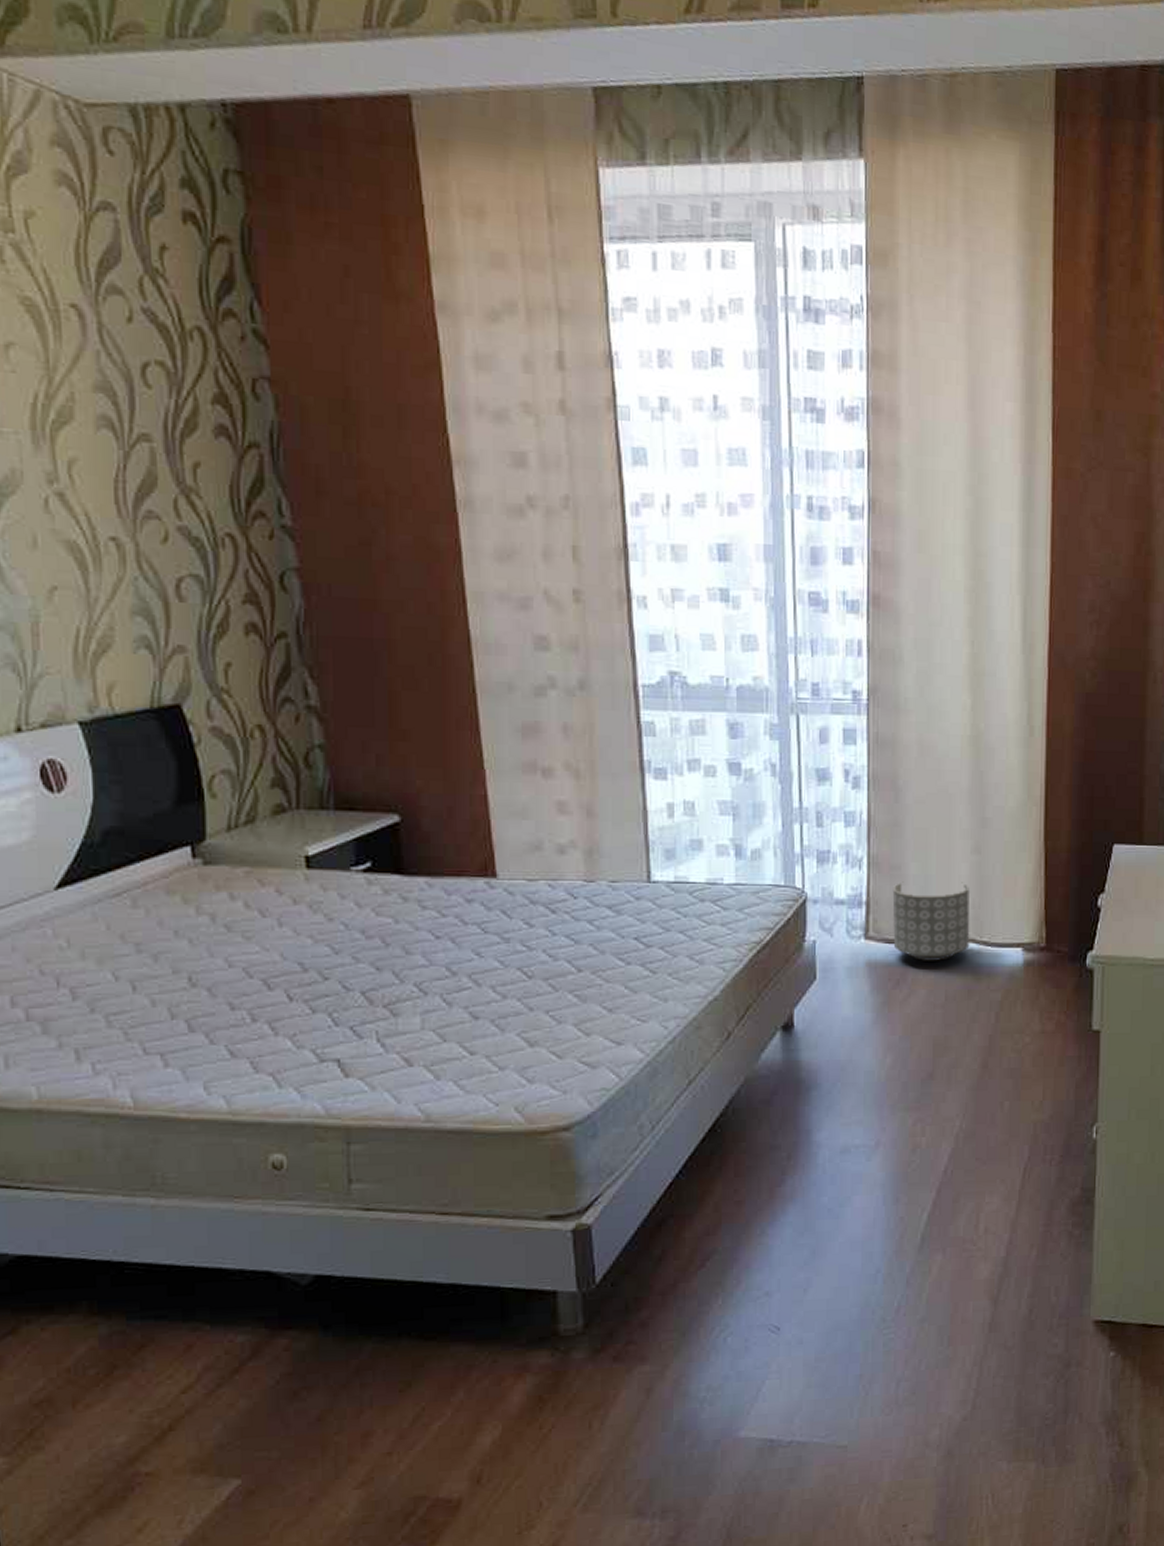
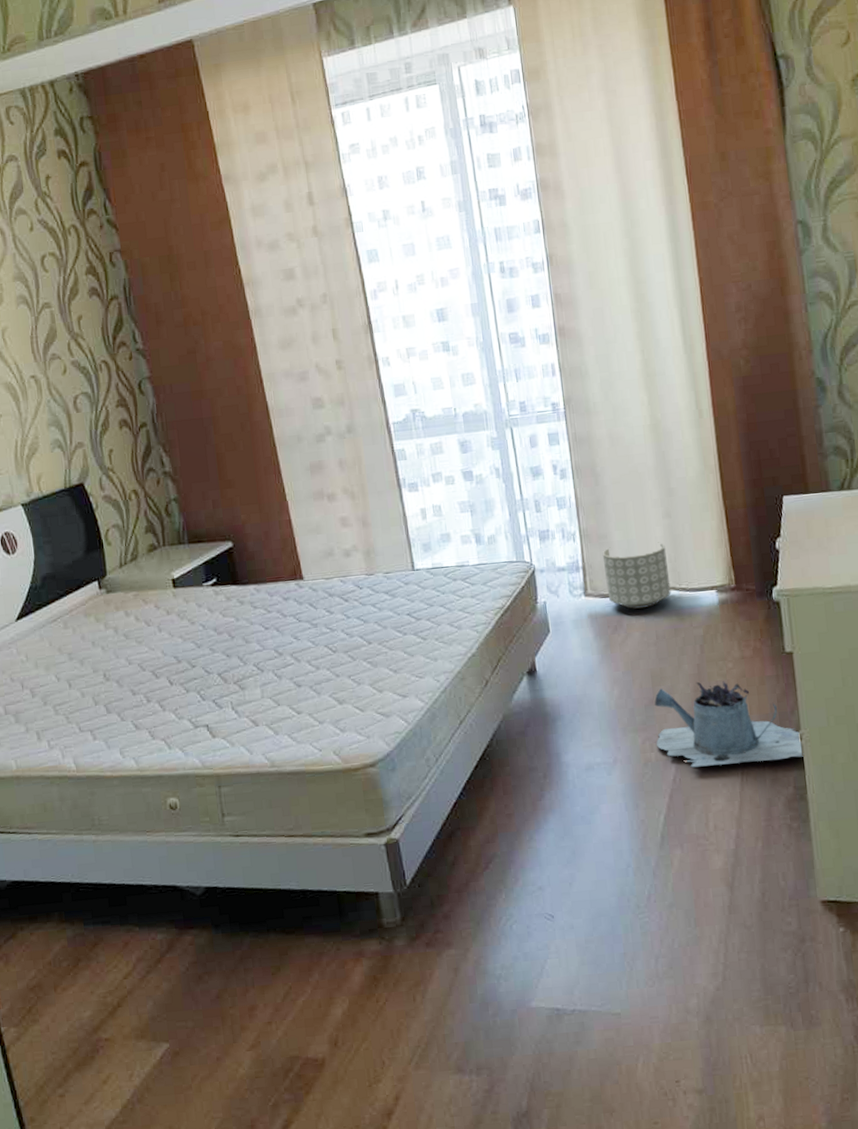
watering can: none [930,1056,1098,1158] -> present [654,681,804,768]

